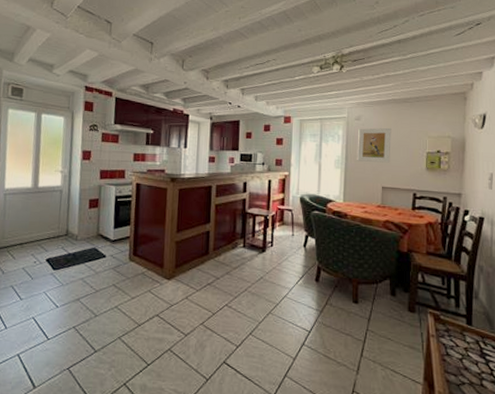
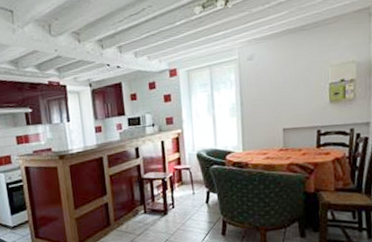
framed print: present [357,127,391,163] -> none [252,62,290,106]

